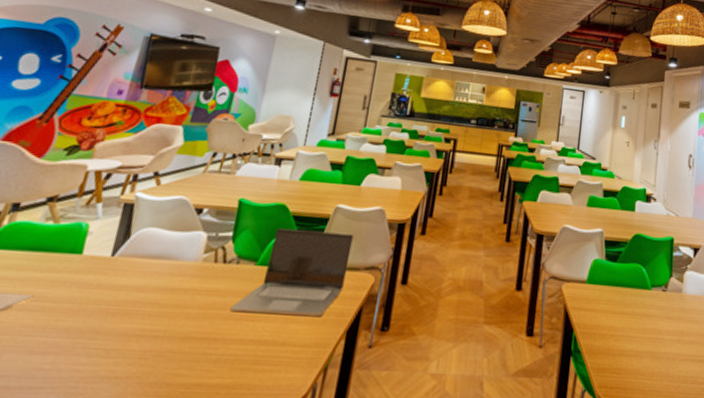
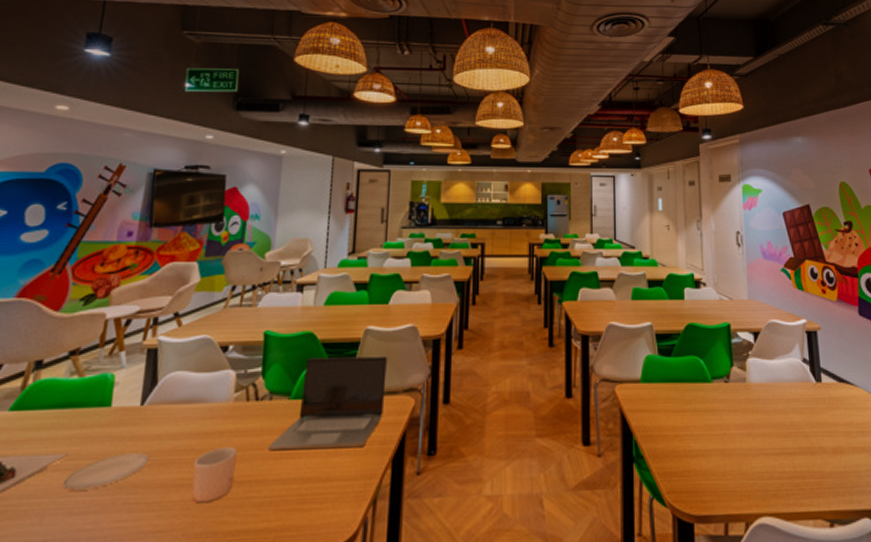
plate: none [25,300,114,331] -> present [62,452,149,491]
mug: none [151,303,200,355] -> present [191,445,237,503]

